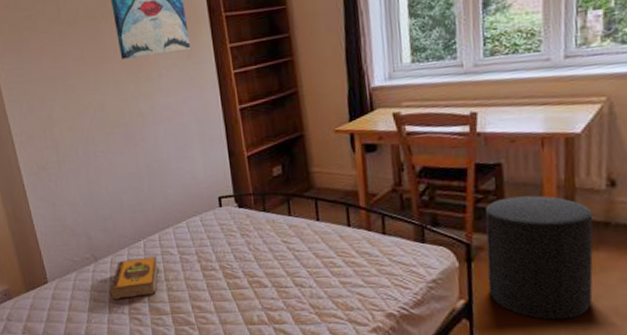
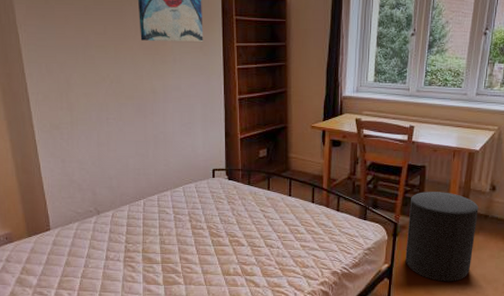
hardback book: present [109,256,159,301] -> none [108,214,154,250]

